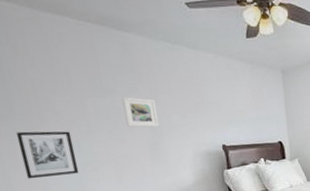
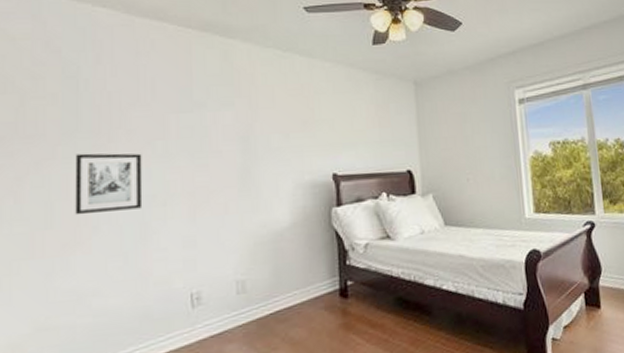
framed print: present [121,97,159,128] -> none [213,113,255,150]

